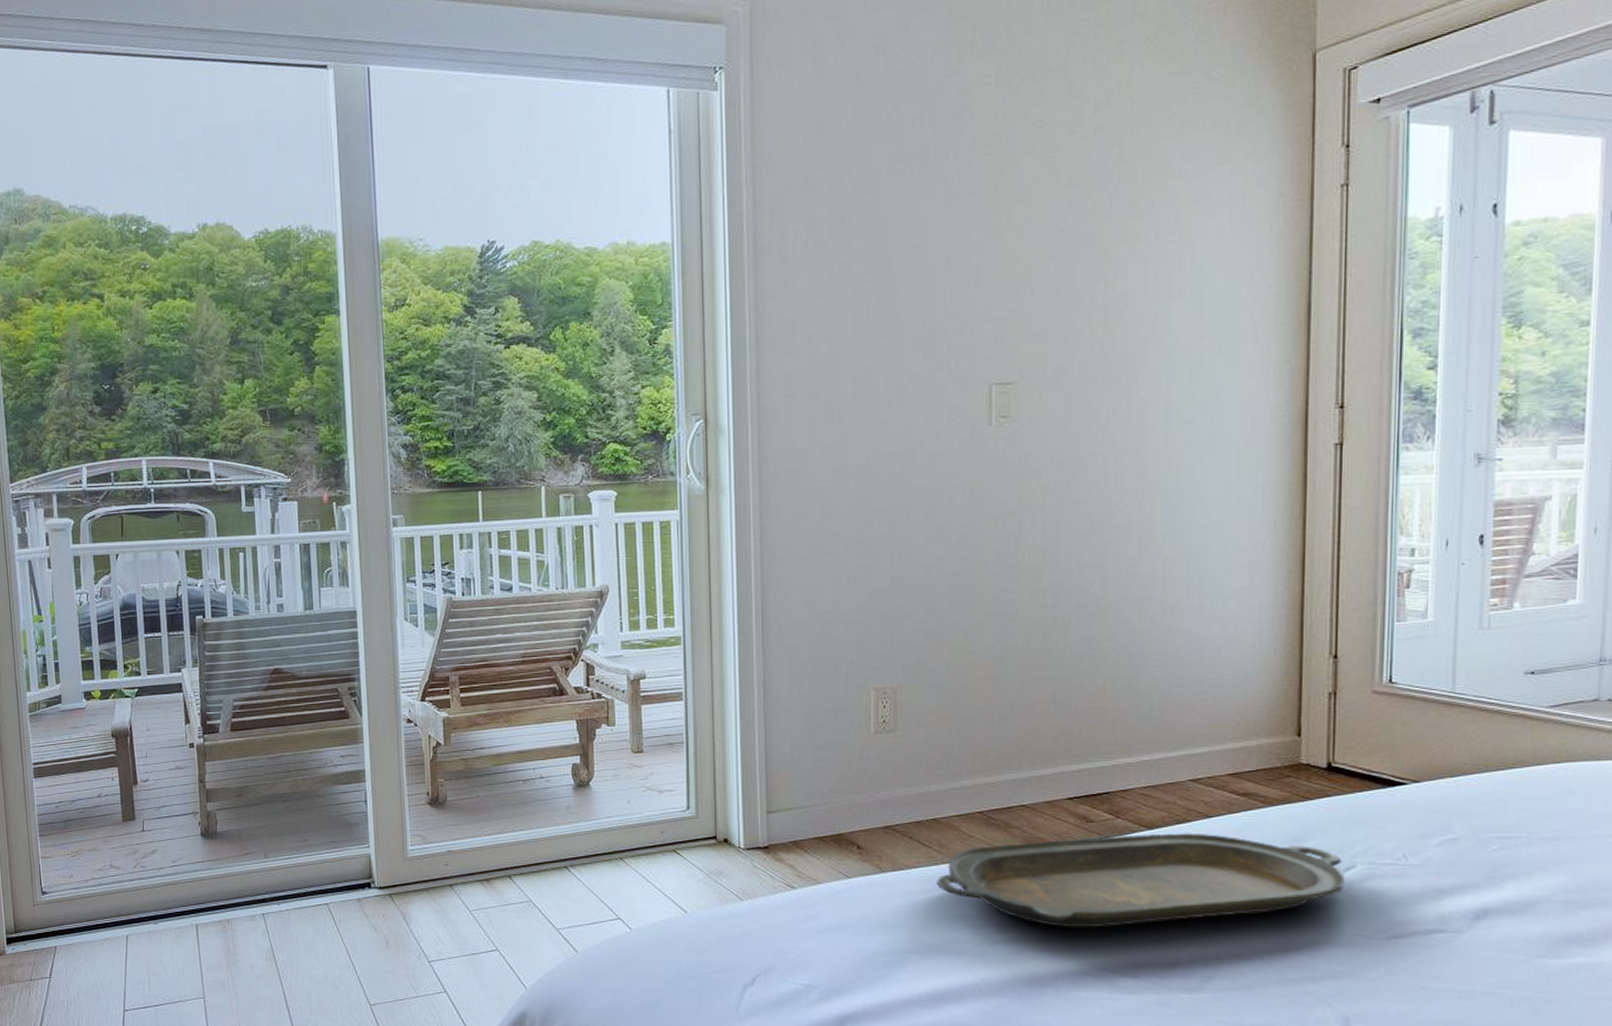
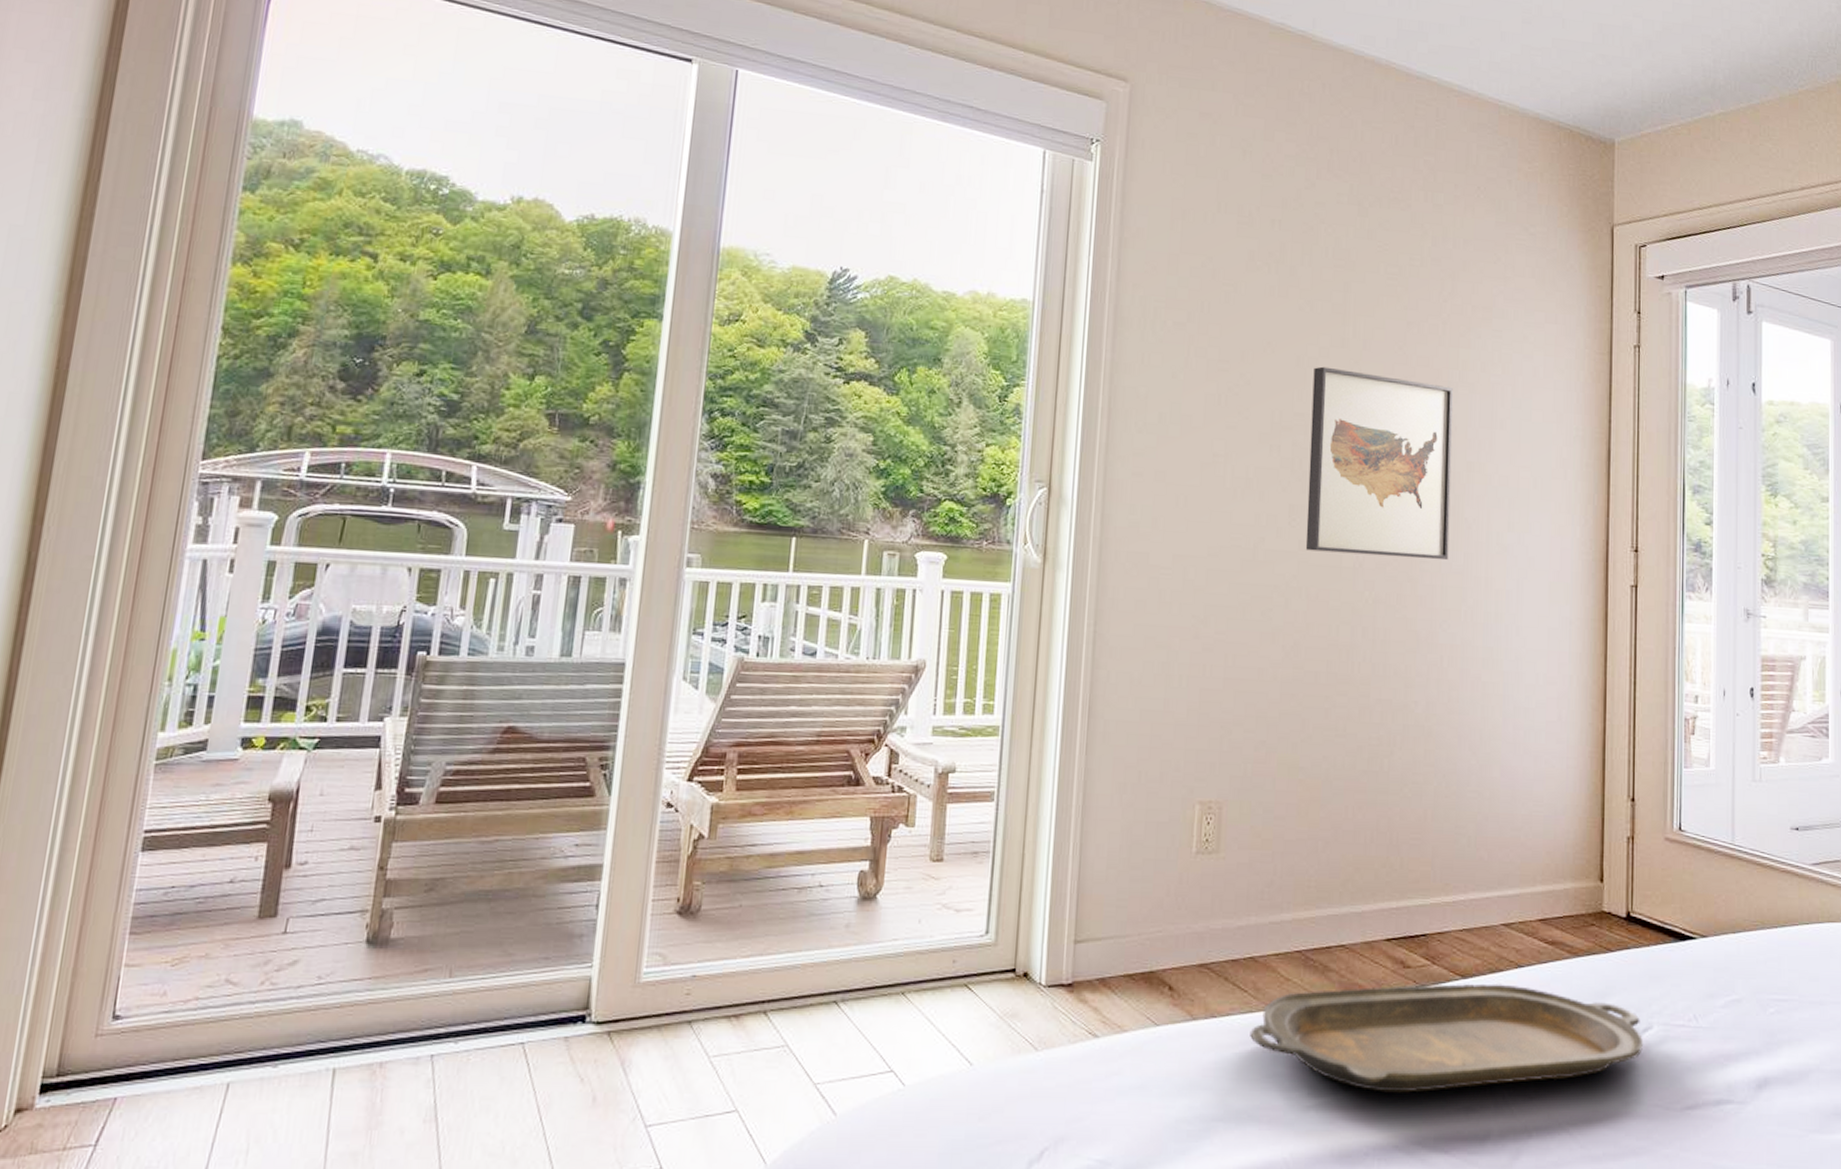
wall art: none [966,262,1124,448] -> present [1305,366,1453,560]

